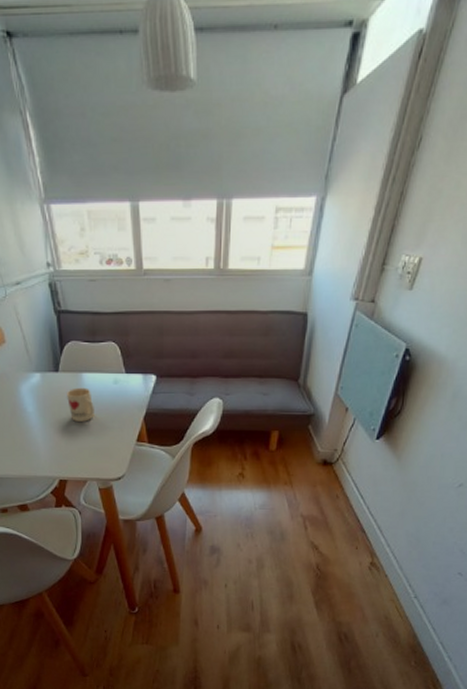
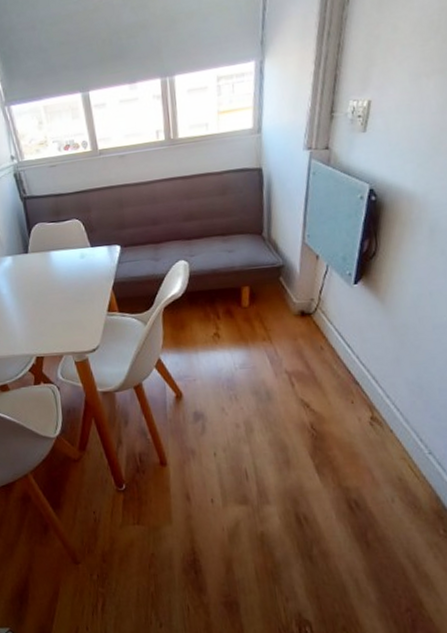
mug: present [67,387,94,422] -> none [37,265,65,299]

